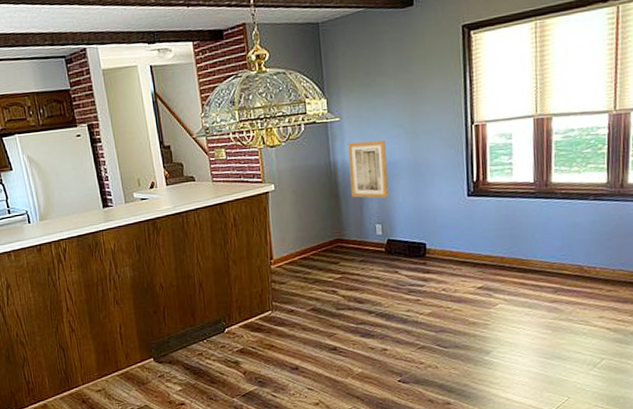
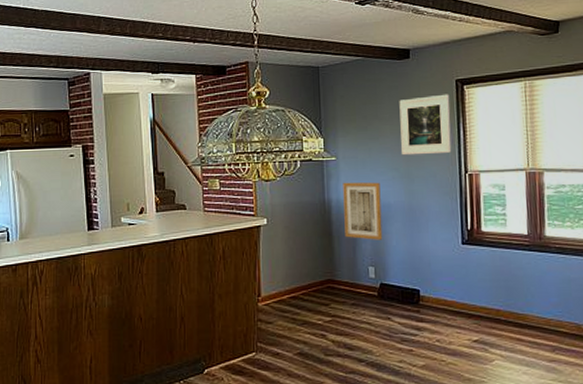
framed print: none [403,41,458,111] -> present [399,94,452,156]

